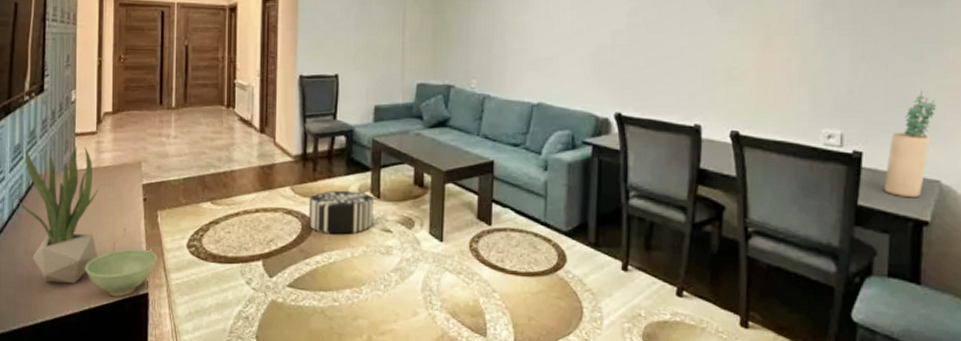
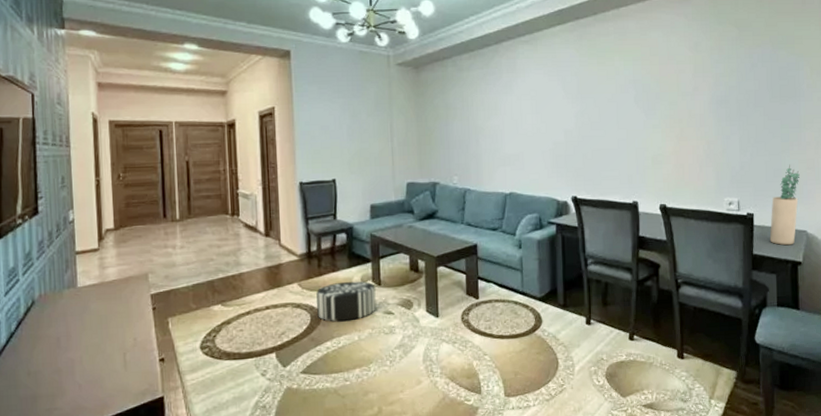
potted plant: present [17,145,99,284] -> none [15,263,108,400]
bowl: present [85,248,157,297] -> none [95,355,171,405]

